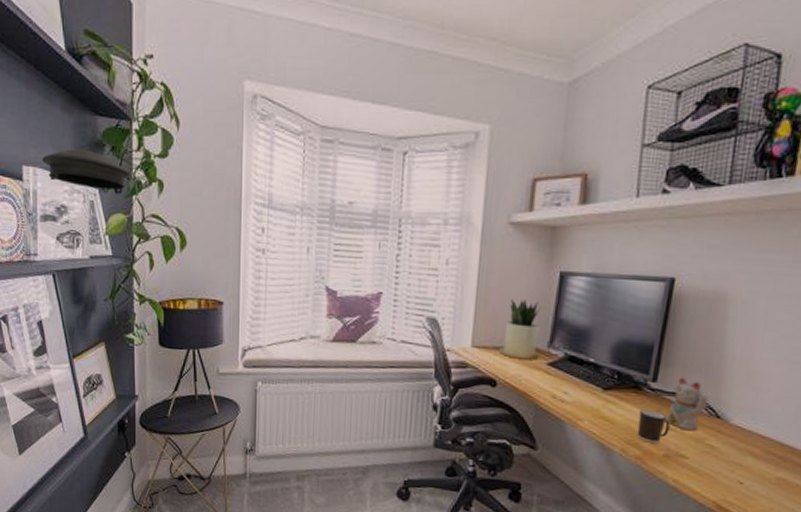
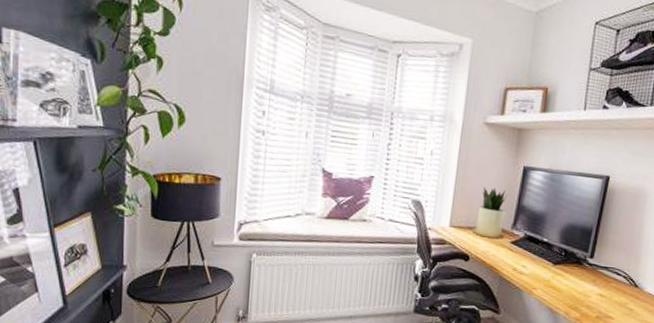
decorative box: present [42,149,130,194] -> none [27,16,127,67]
mug: present [637,409,670,443] -> none [577,280,602,307]
decorative figurine: present [664,377,709,431] -> none [598,255,630,297]

